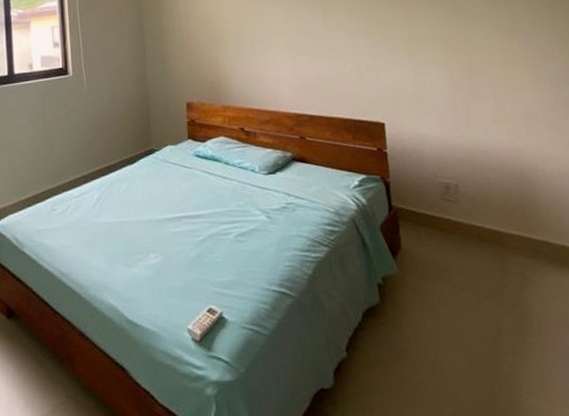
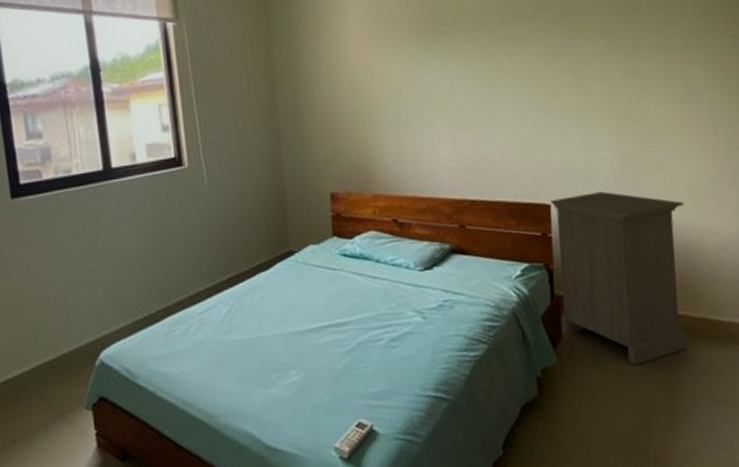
nightstand: none [385,114,534,282] -> present [551,191,688,365]

